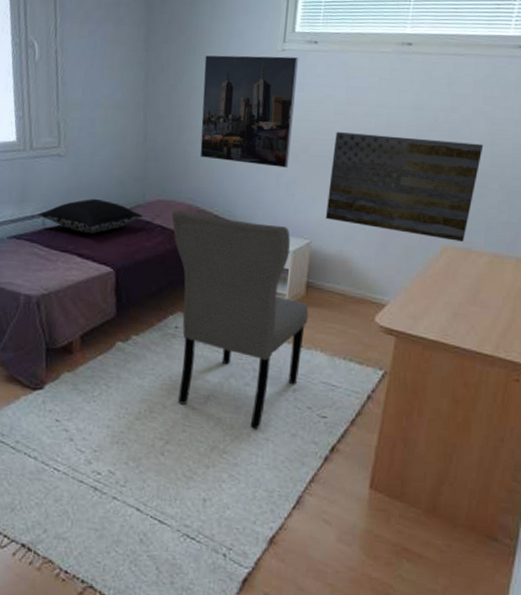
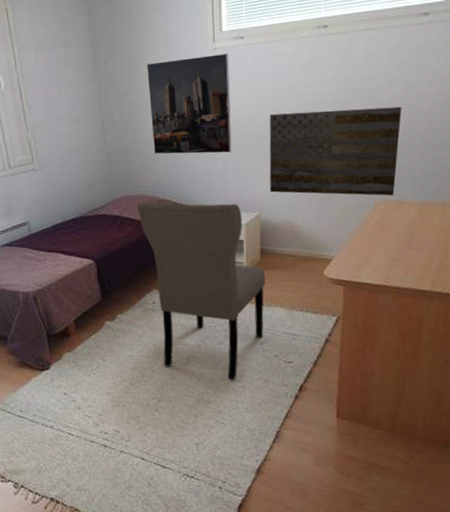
pillow: present [37,198,143,234] -> none [23,202,112,234]

